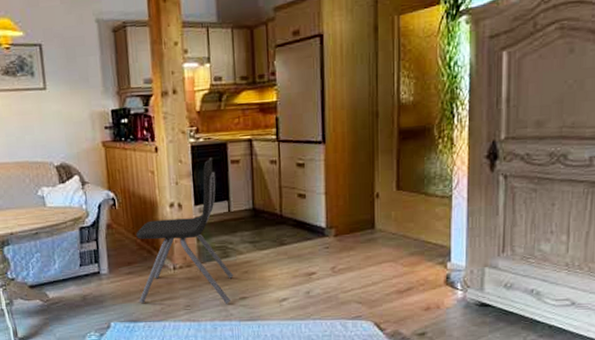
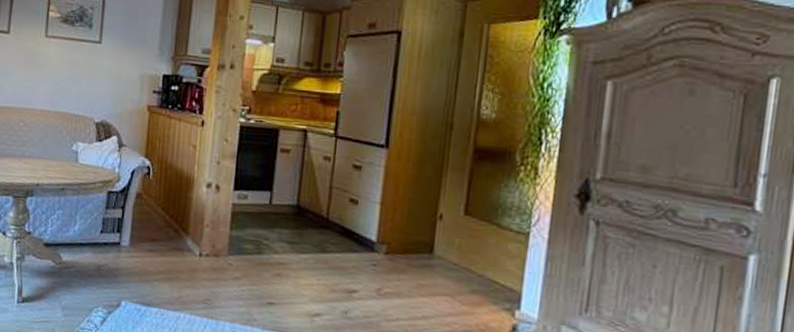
dining chair: present [136,157,234,304] -> none [156,141,265,307]

